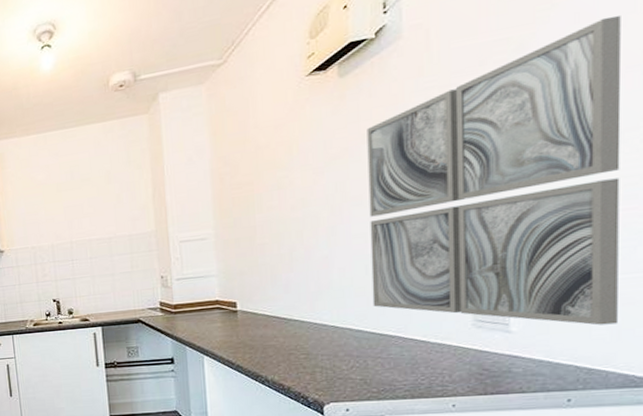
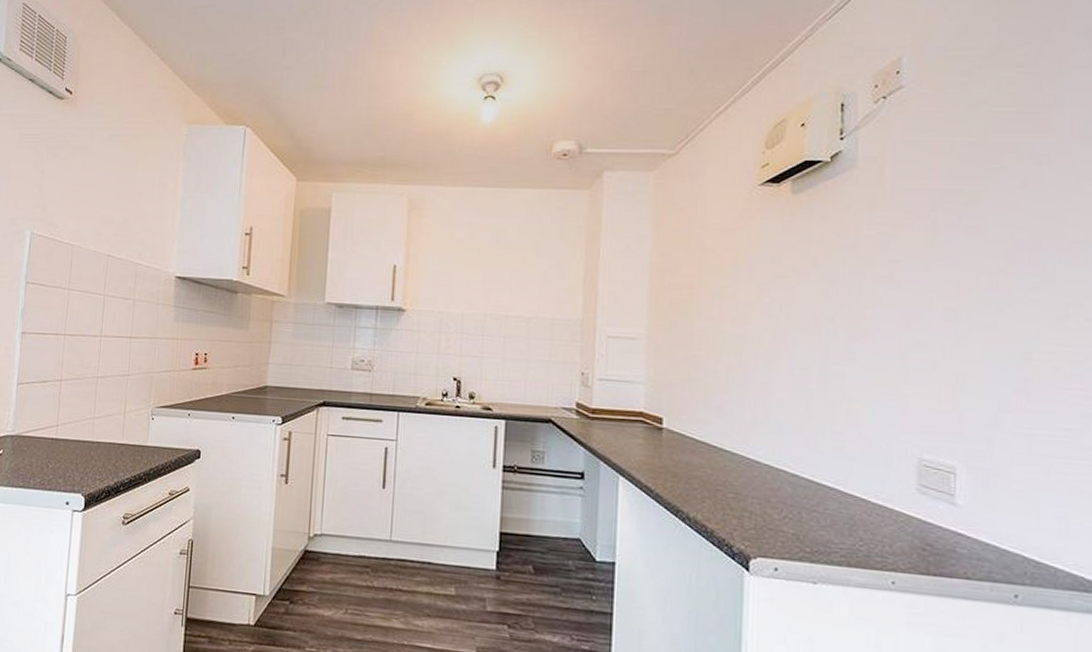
wall art: present [367,16,622,326] -> none [811,189,1067,514]

